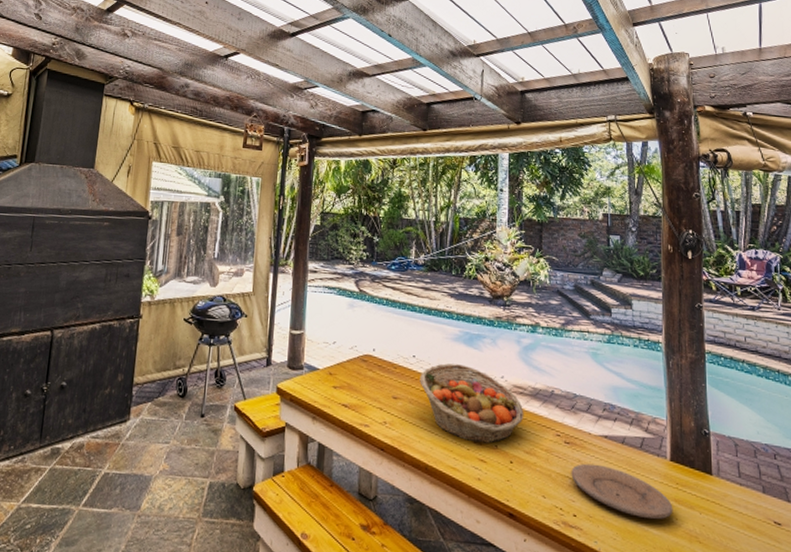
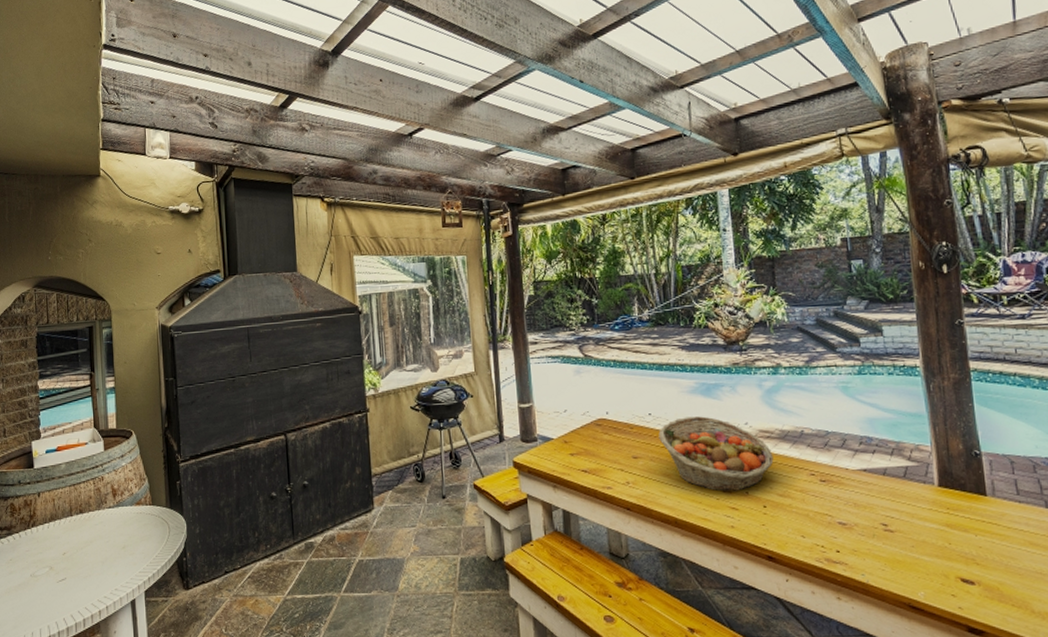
plate: present [571,463,673,519] -> none [830,498,946,546]

